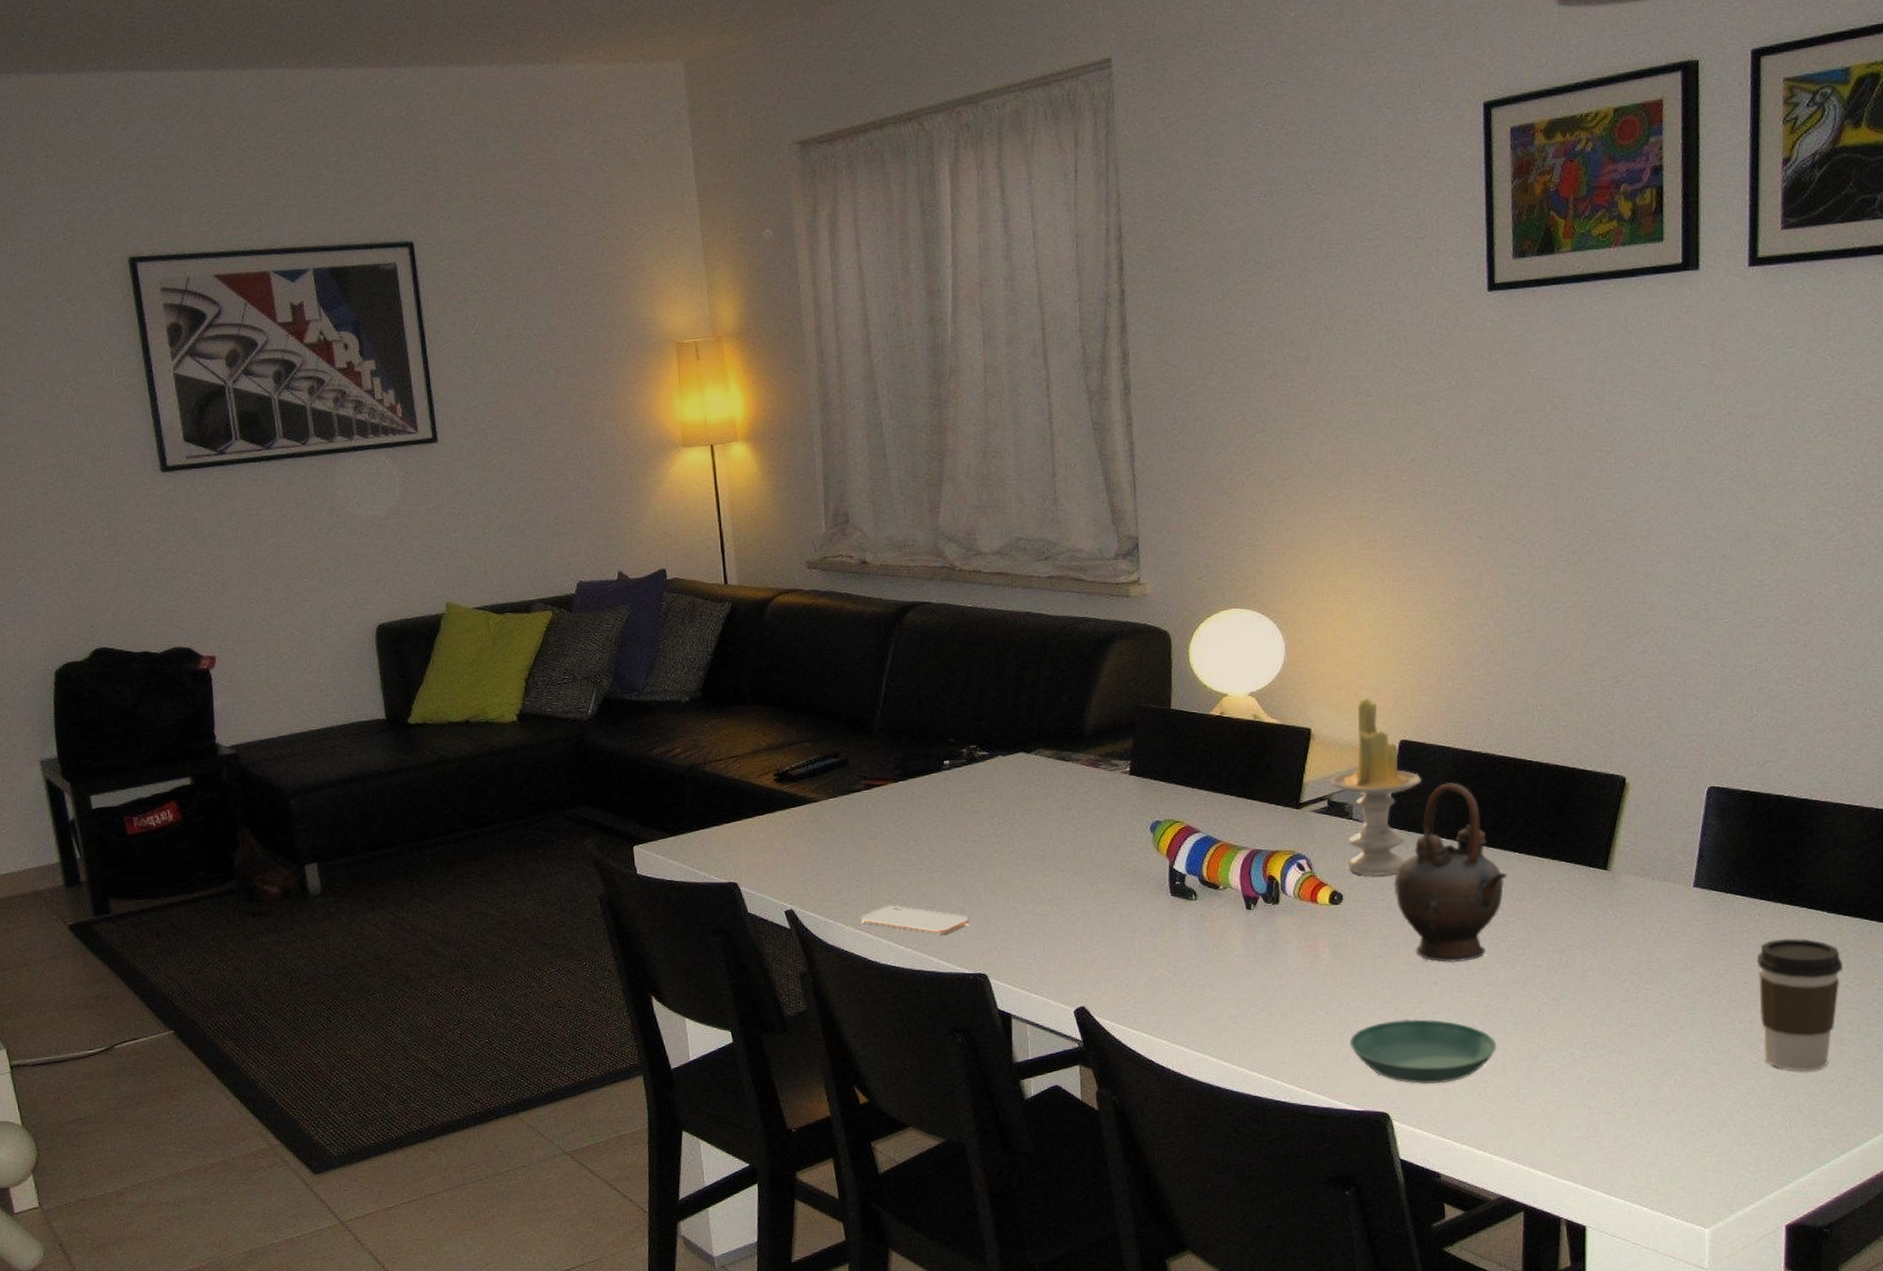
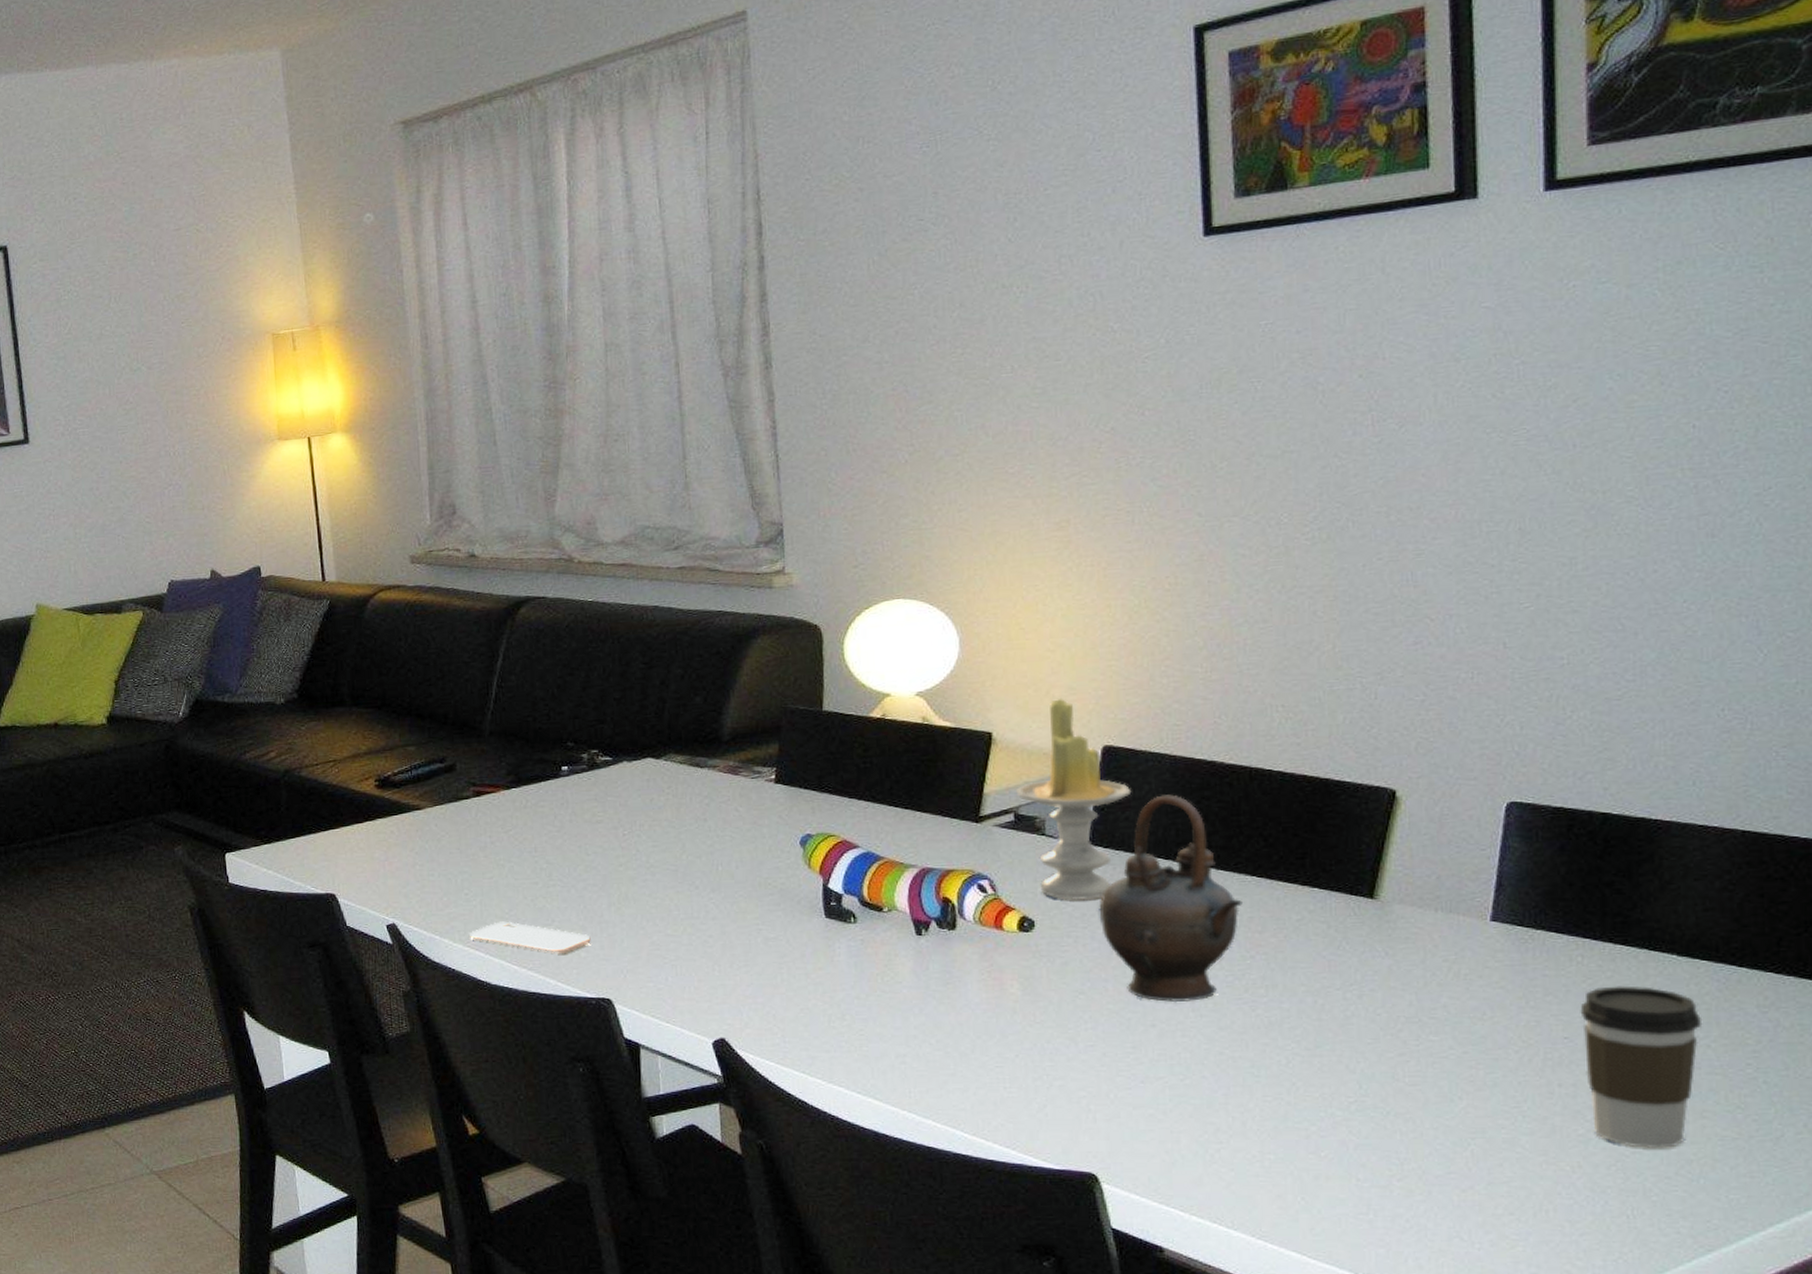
saucer: present [1349,1019,1497,1084] -> none [1045,1065,1234,1142]

